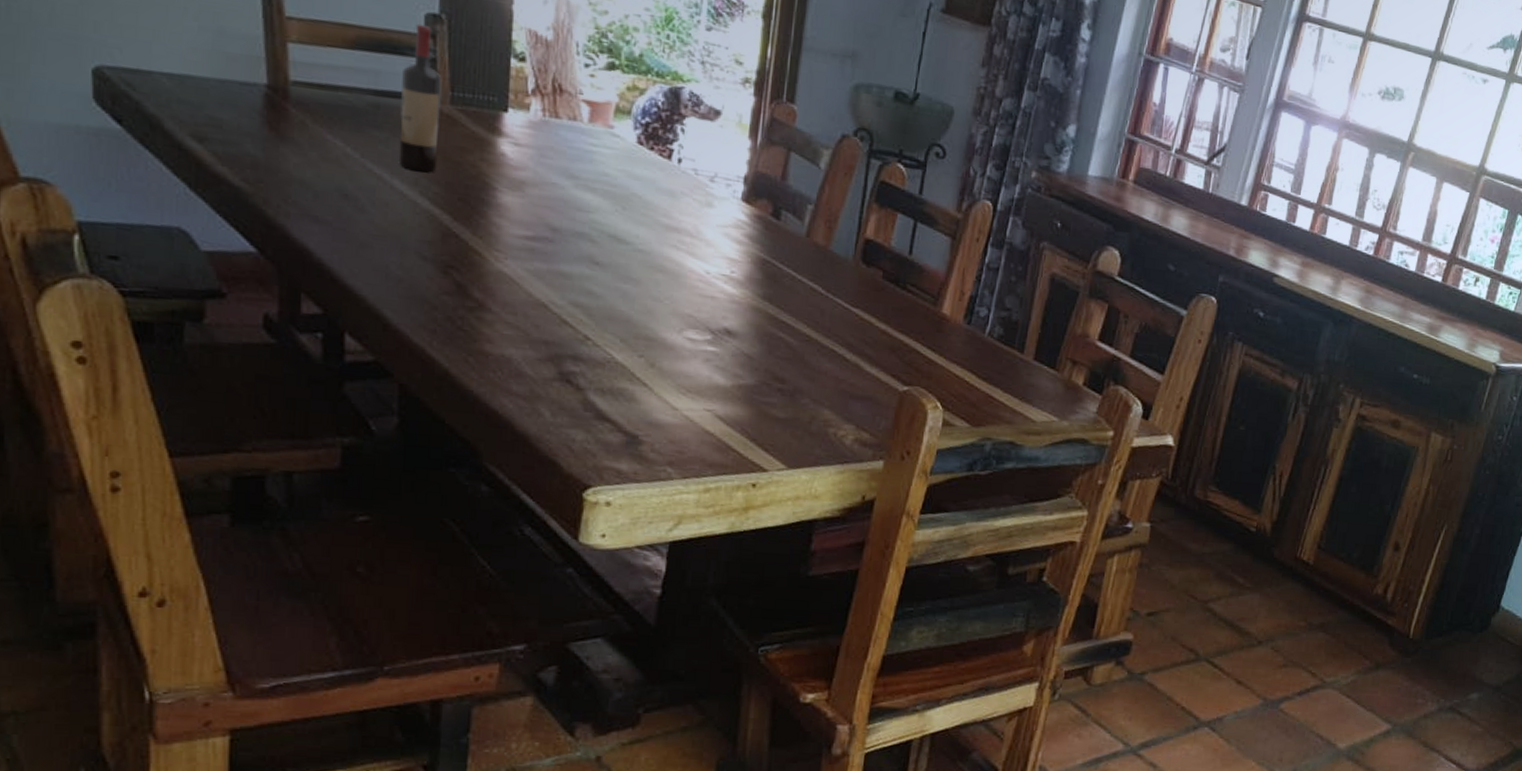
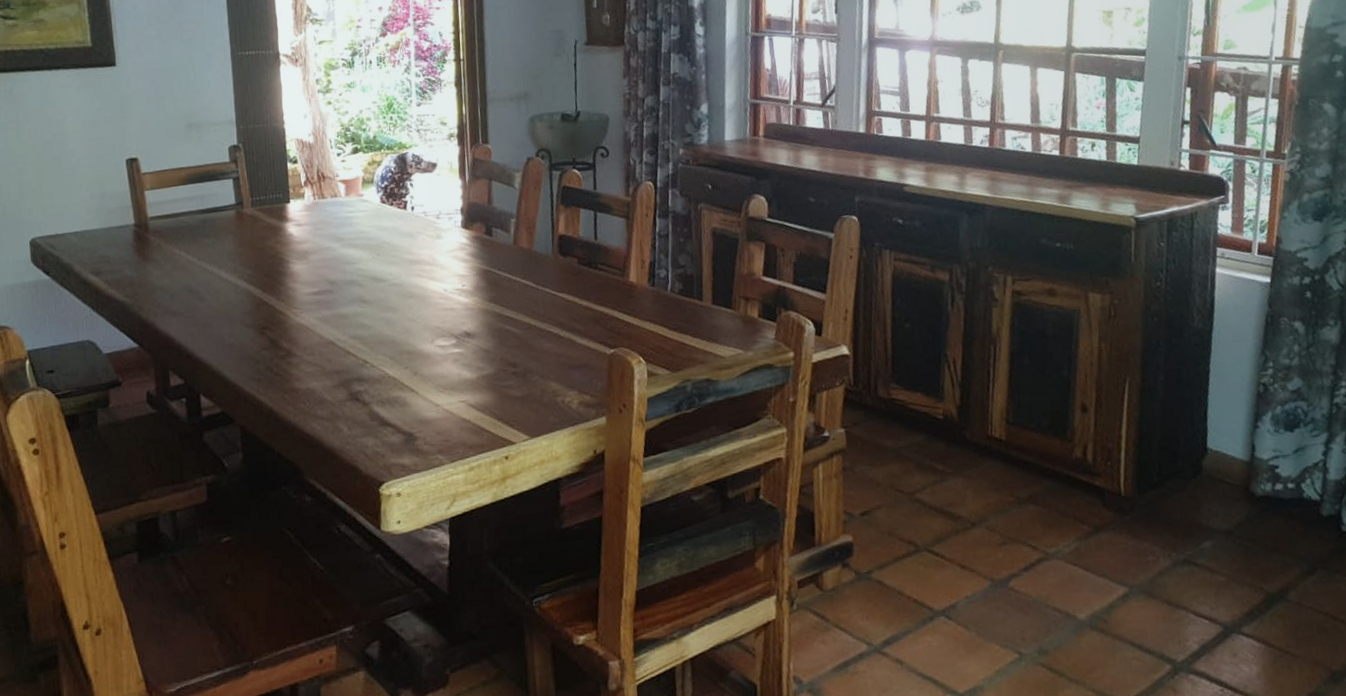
wine bottle: present [398,23,442,173] -> none [218,154,248,262]

